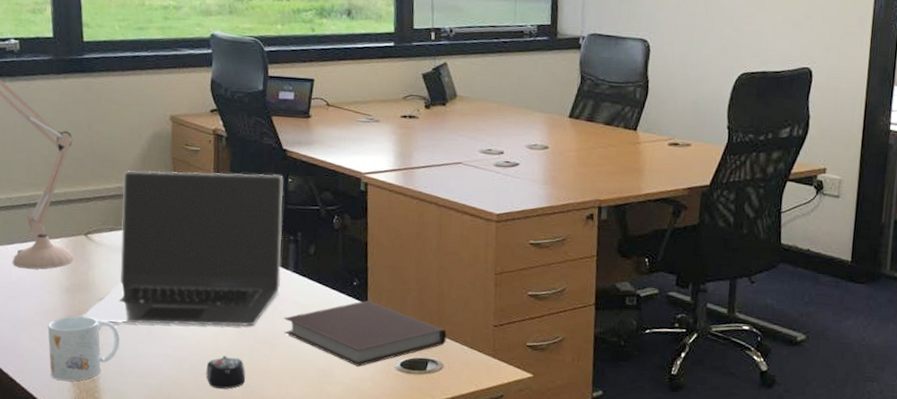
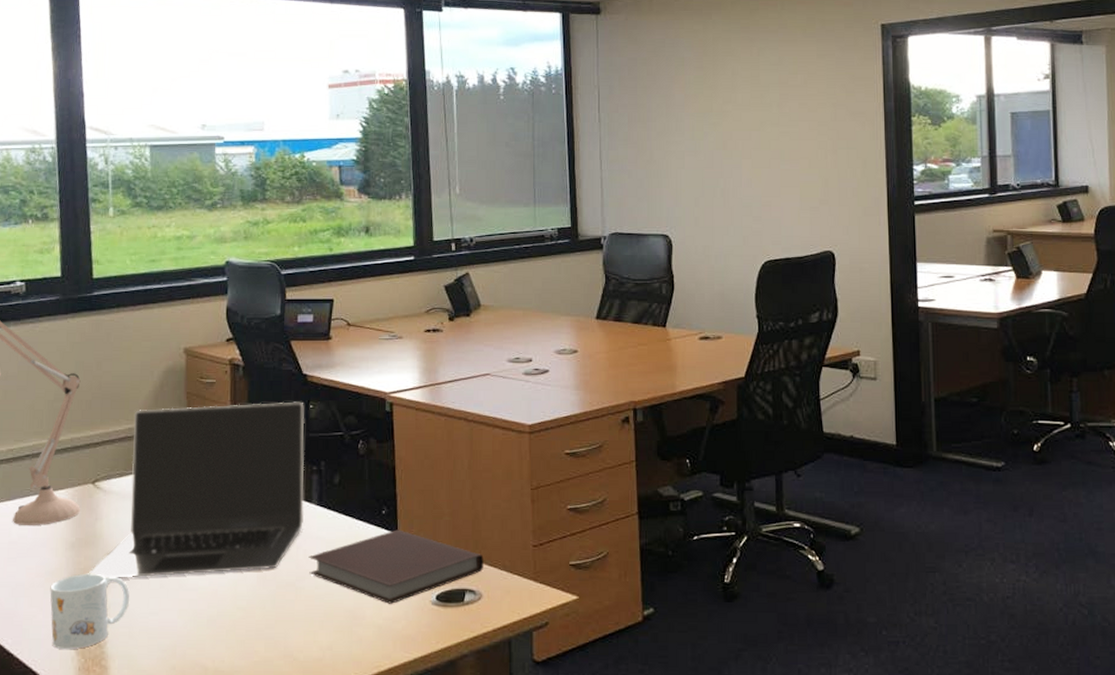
computer mouse: present [206,355,246,389] -> none [225,604,269,642]

